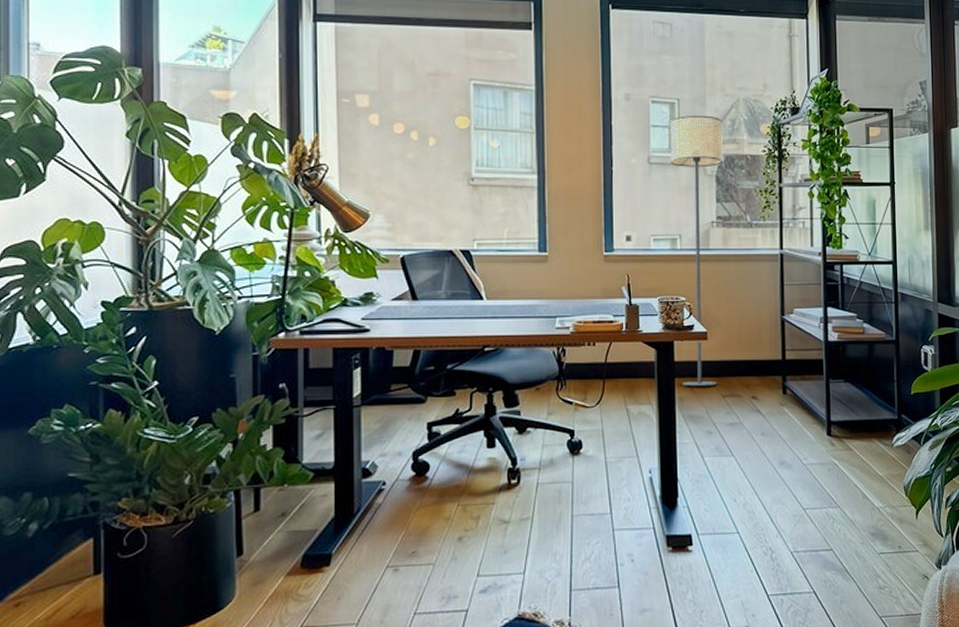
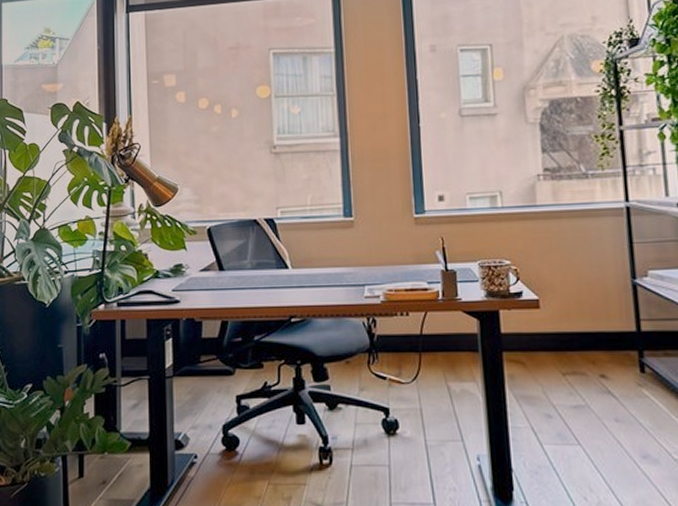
floor lamp: present [670,115,723,387] -> none [482,58,554,363]

